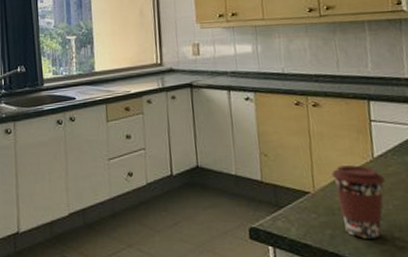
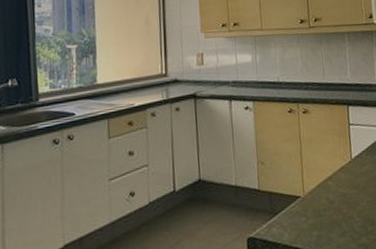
coffee cup: present [331,165,385,239] -> none [318,167,361,236]

